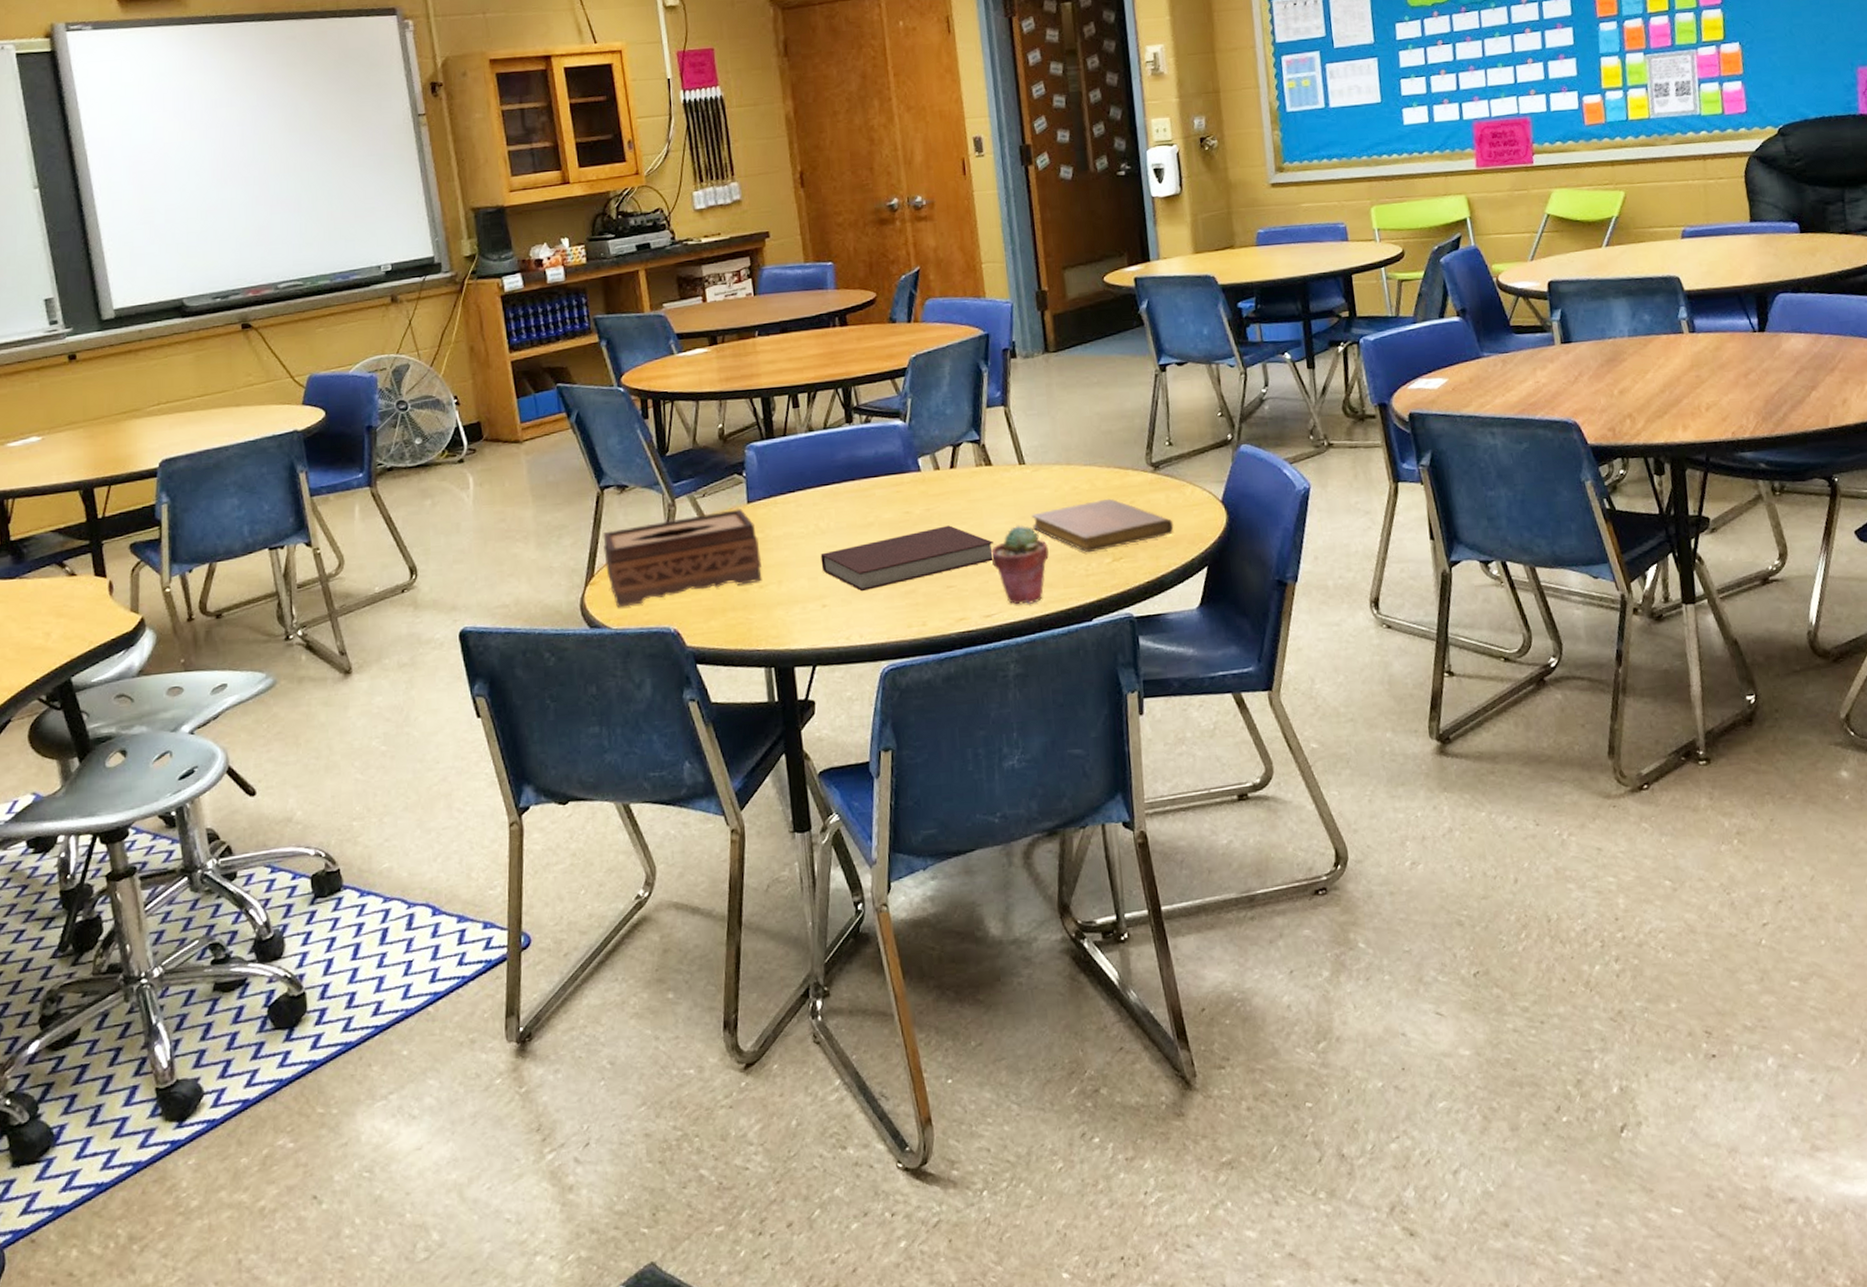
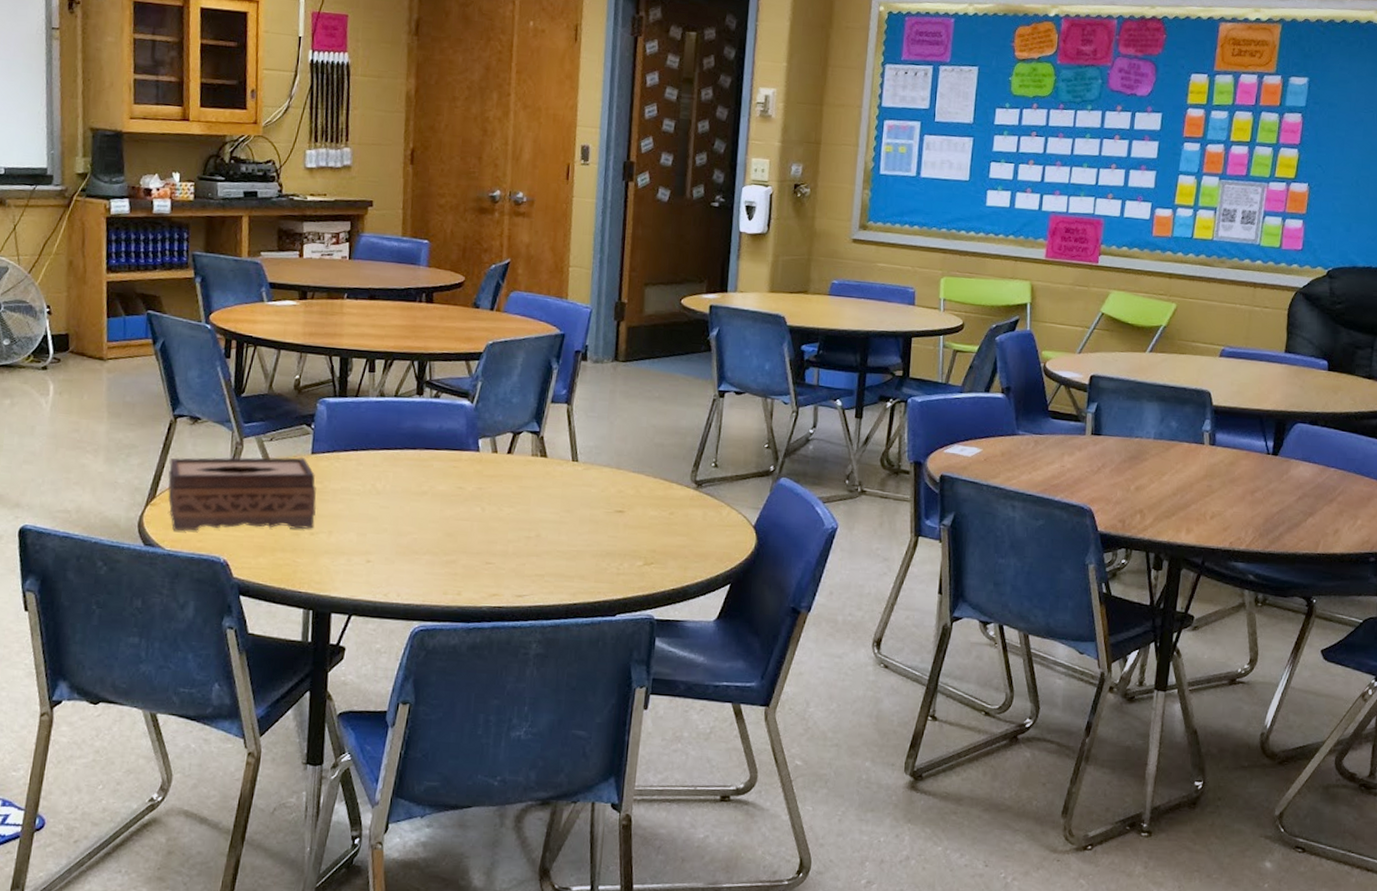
notebook: present [820,525,993,592] -> none [371,506,536,554]
potted succulent: present [990,525,1049,605] -> none [531,516,586,592]
notebook: present [1031,498,1174,553] -> none [575,506,706,554]

